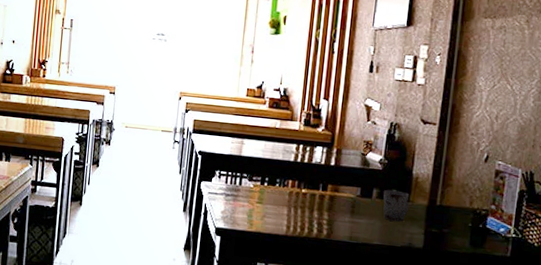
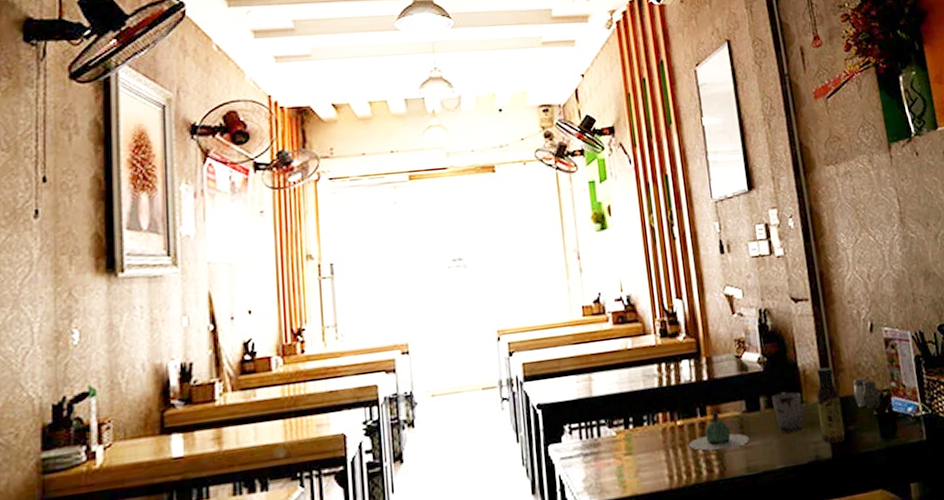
teapot: none [307,189,357,220] -> present [689,411,749,451]
sauce bottle: none [418,179,443,239] -> present [816,367,846,444]
salt and pepper shaker: none [455,195,479,223] -> present [853,378,881,410]

